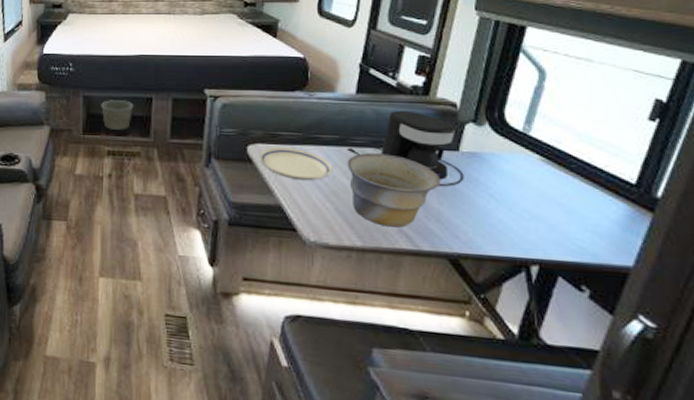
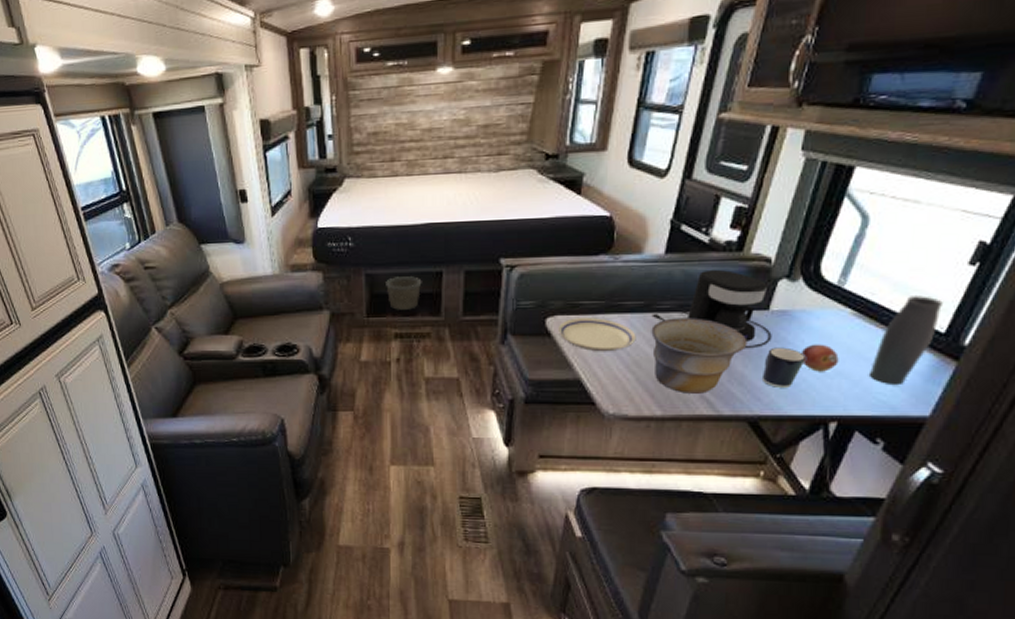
mug: none [458,187,500,227] -> present [761,347,806,387]
fruit: none [495,186,533,214] -> present [802,344,839,372]
vase: none [566,146,629,232] -> present [870,296,943,384]

